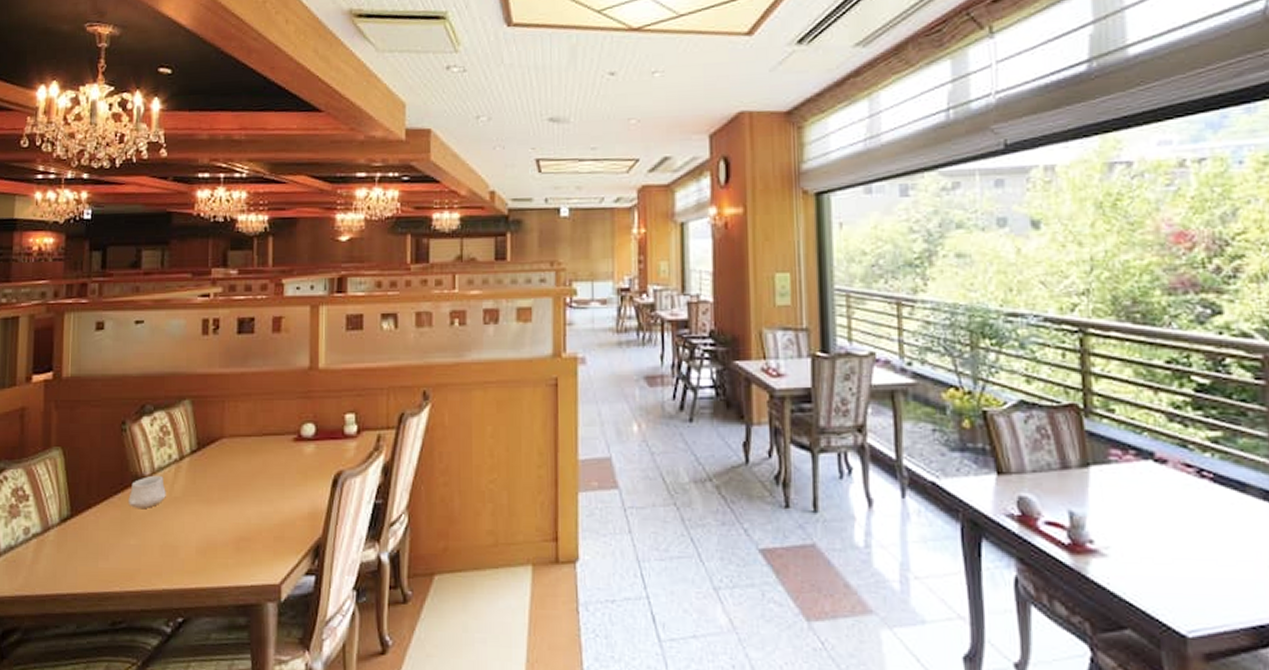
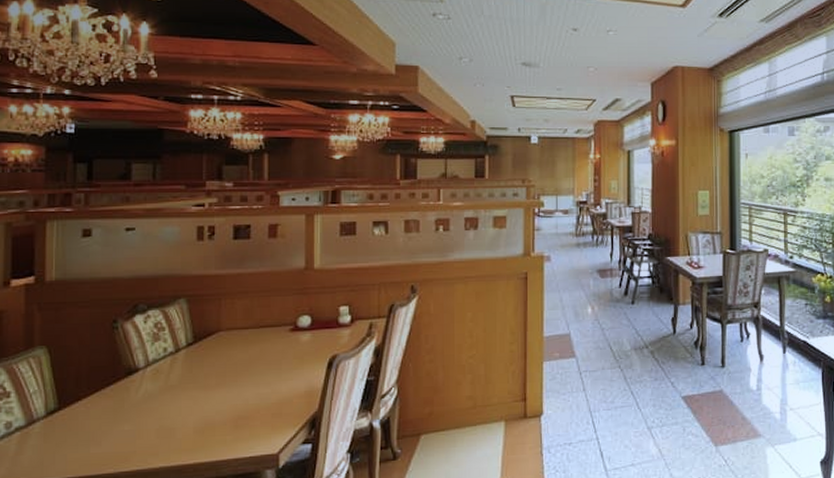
cup: present [128,475,166,508] -> none [122,367,162,397]

